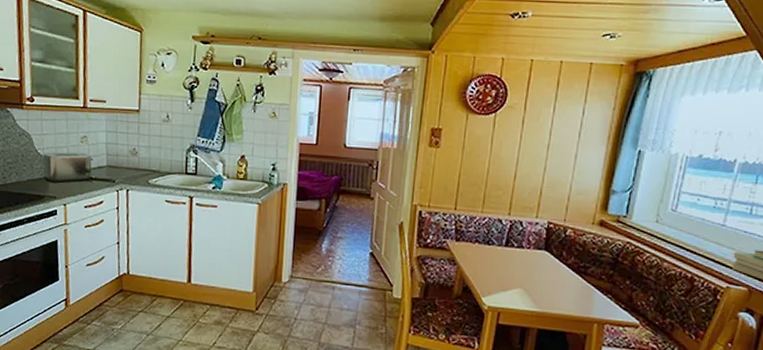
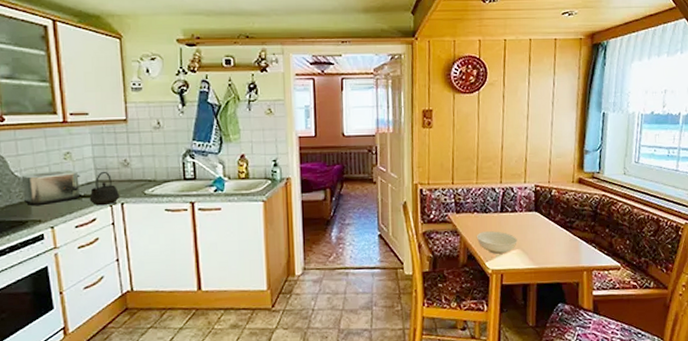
kettle: none [99,157,127,190] -> present [89,171,120,206]
bowl: none [474,264,521,291] -> present [476,231,517,254]

